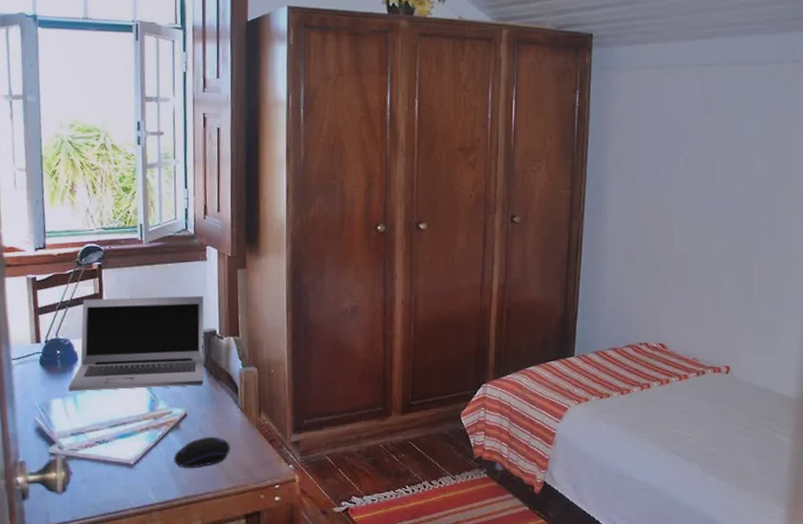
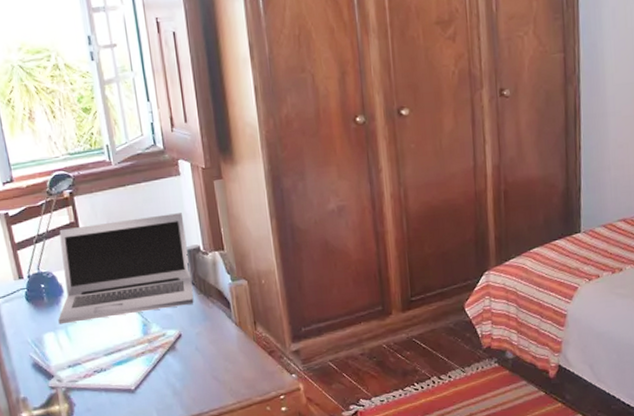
computer mouse: present [174,437,230,468] -> none [174,354,230,388]

